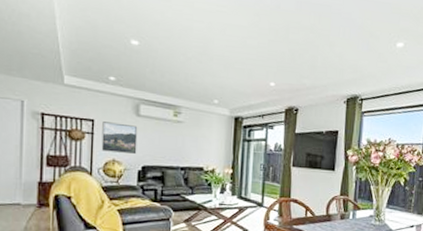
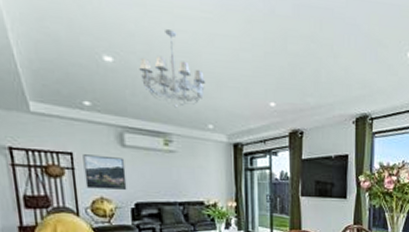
chandelier: none [160,20,215,85] -> present [139,29,205,108]

